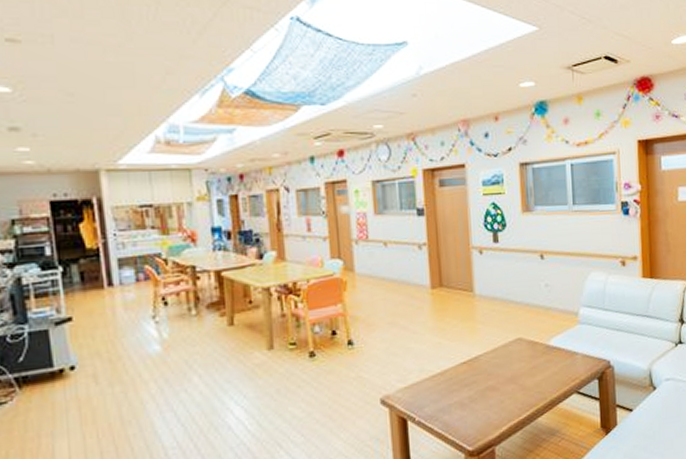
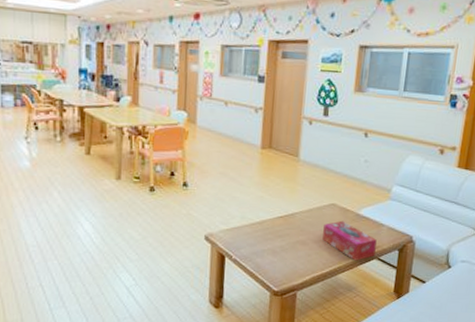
tissue box: none [513,355,574,400] -> present [322,220,377,261]

